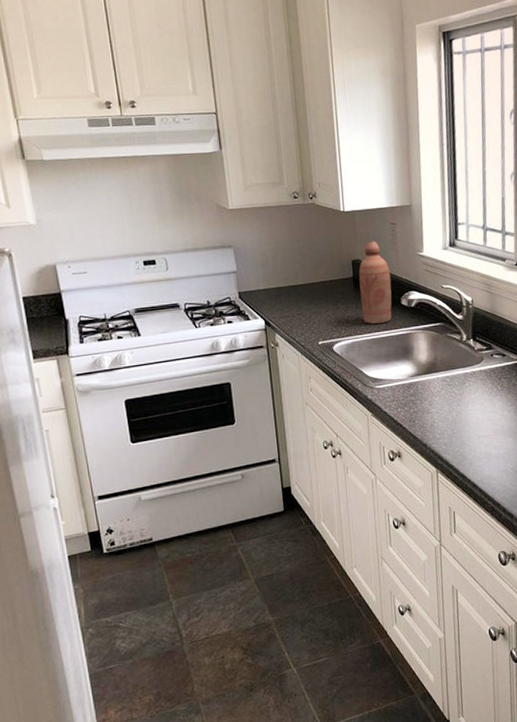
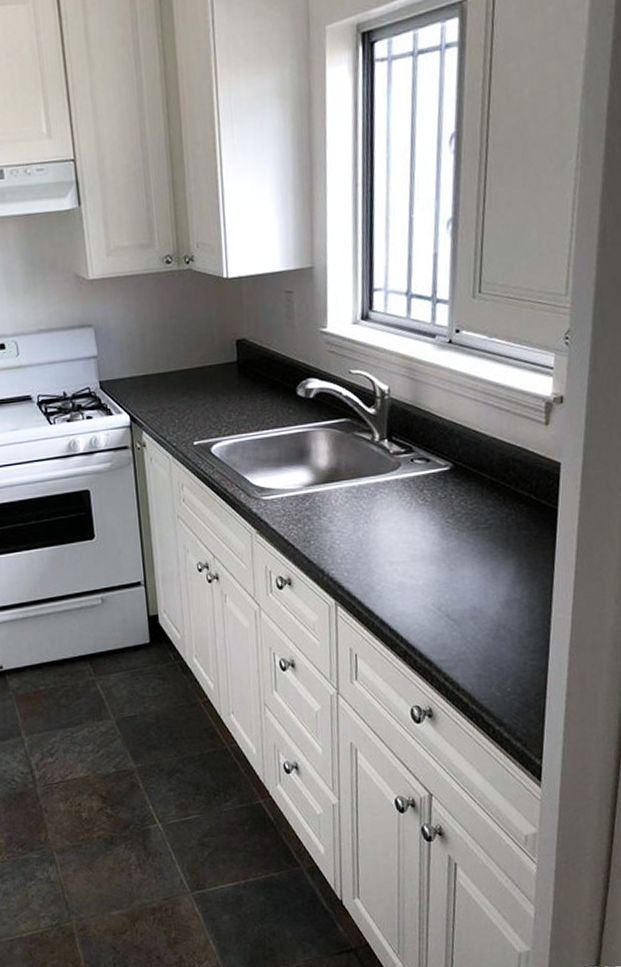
bottle: present [359,241,392,324] -> none [244,315,286,420]

